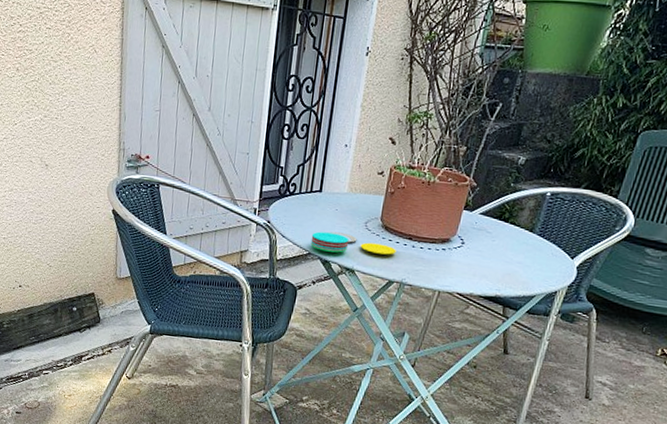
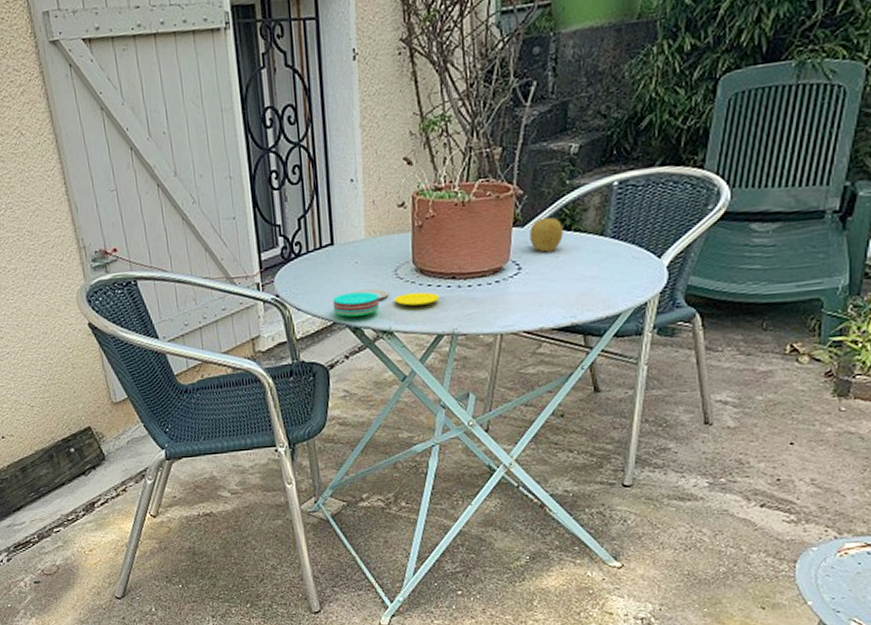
fruit: none [475,207,503,236] -> present [530,217,563,253]

